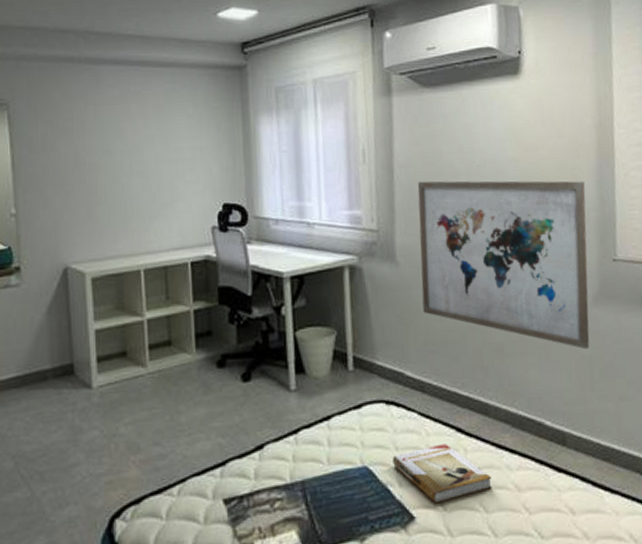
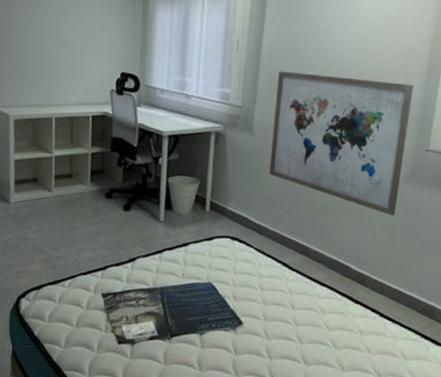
book: present [392,443,492,504] -> none [231,273,304,315]

